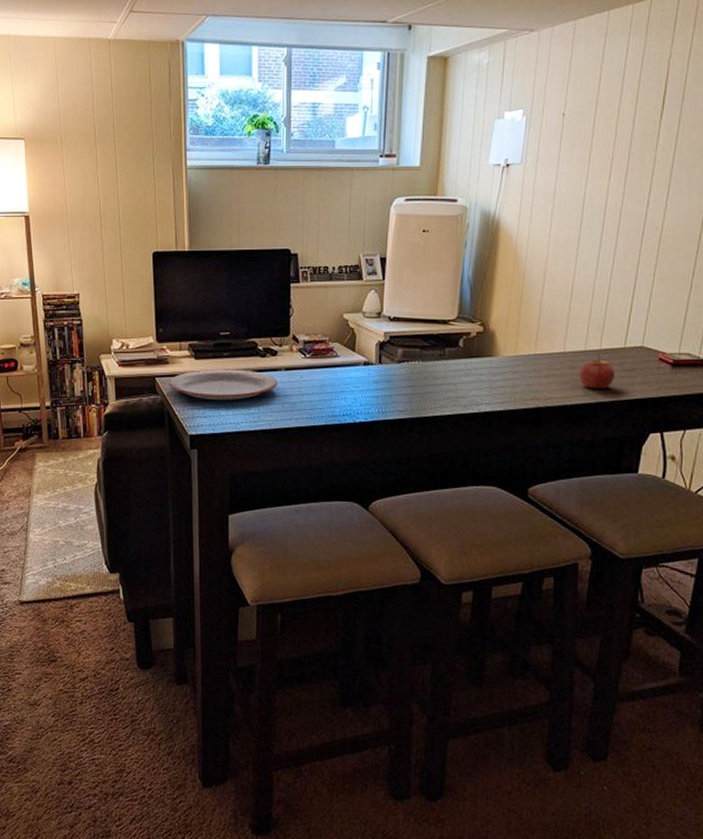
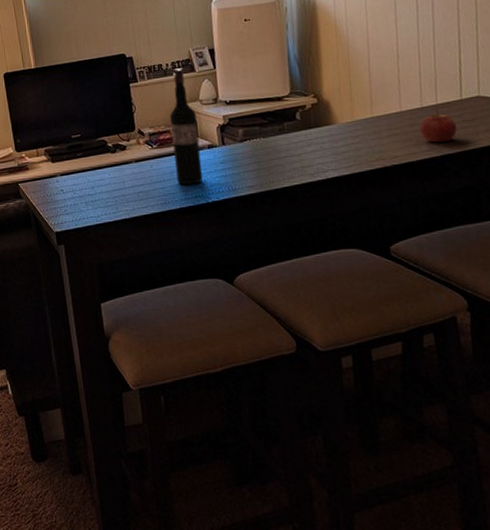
plate: present [169,369,278,401] -> none [31,166,131,198]
wine bottle: none [326,274,357,402] -> present [170,68,204,185]

